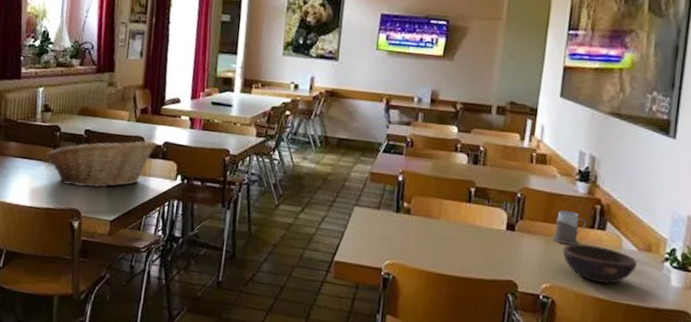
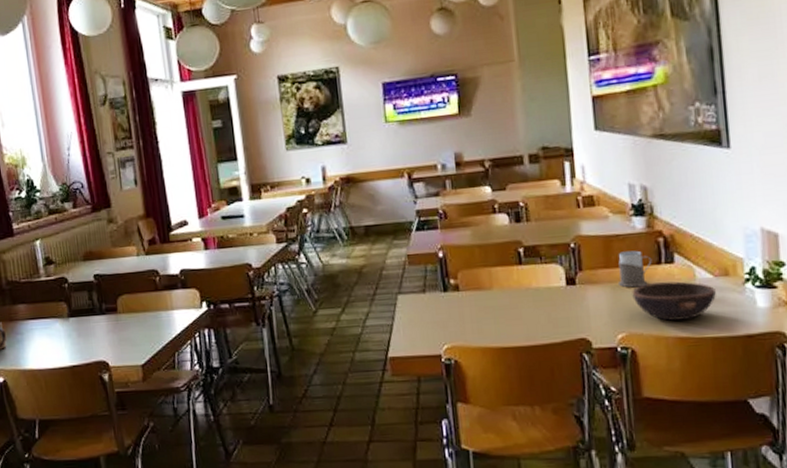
fruit basket: present [46,139,157,188] -> none [58,272,174,337]

